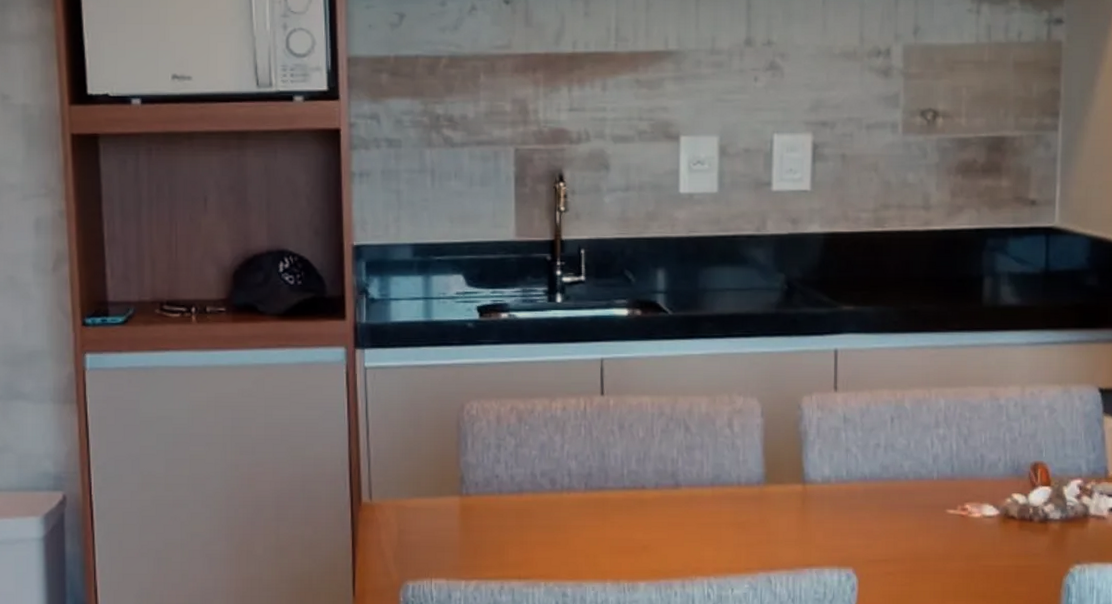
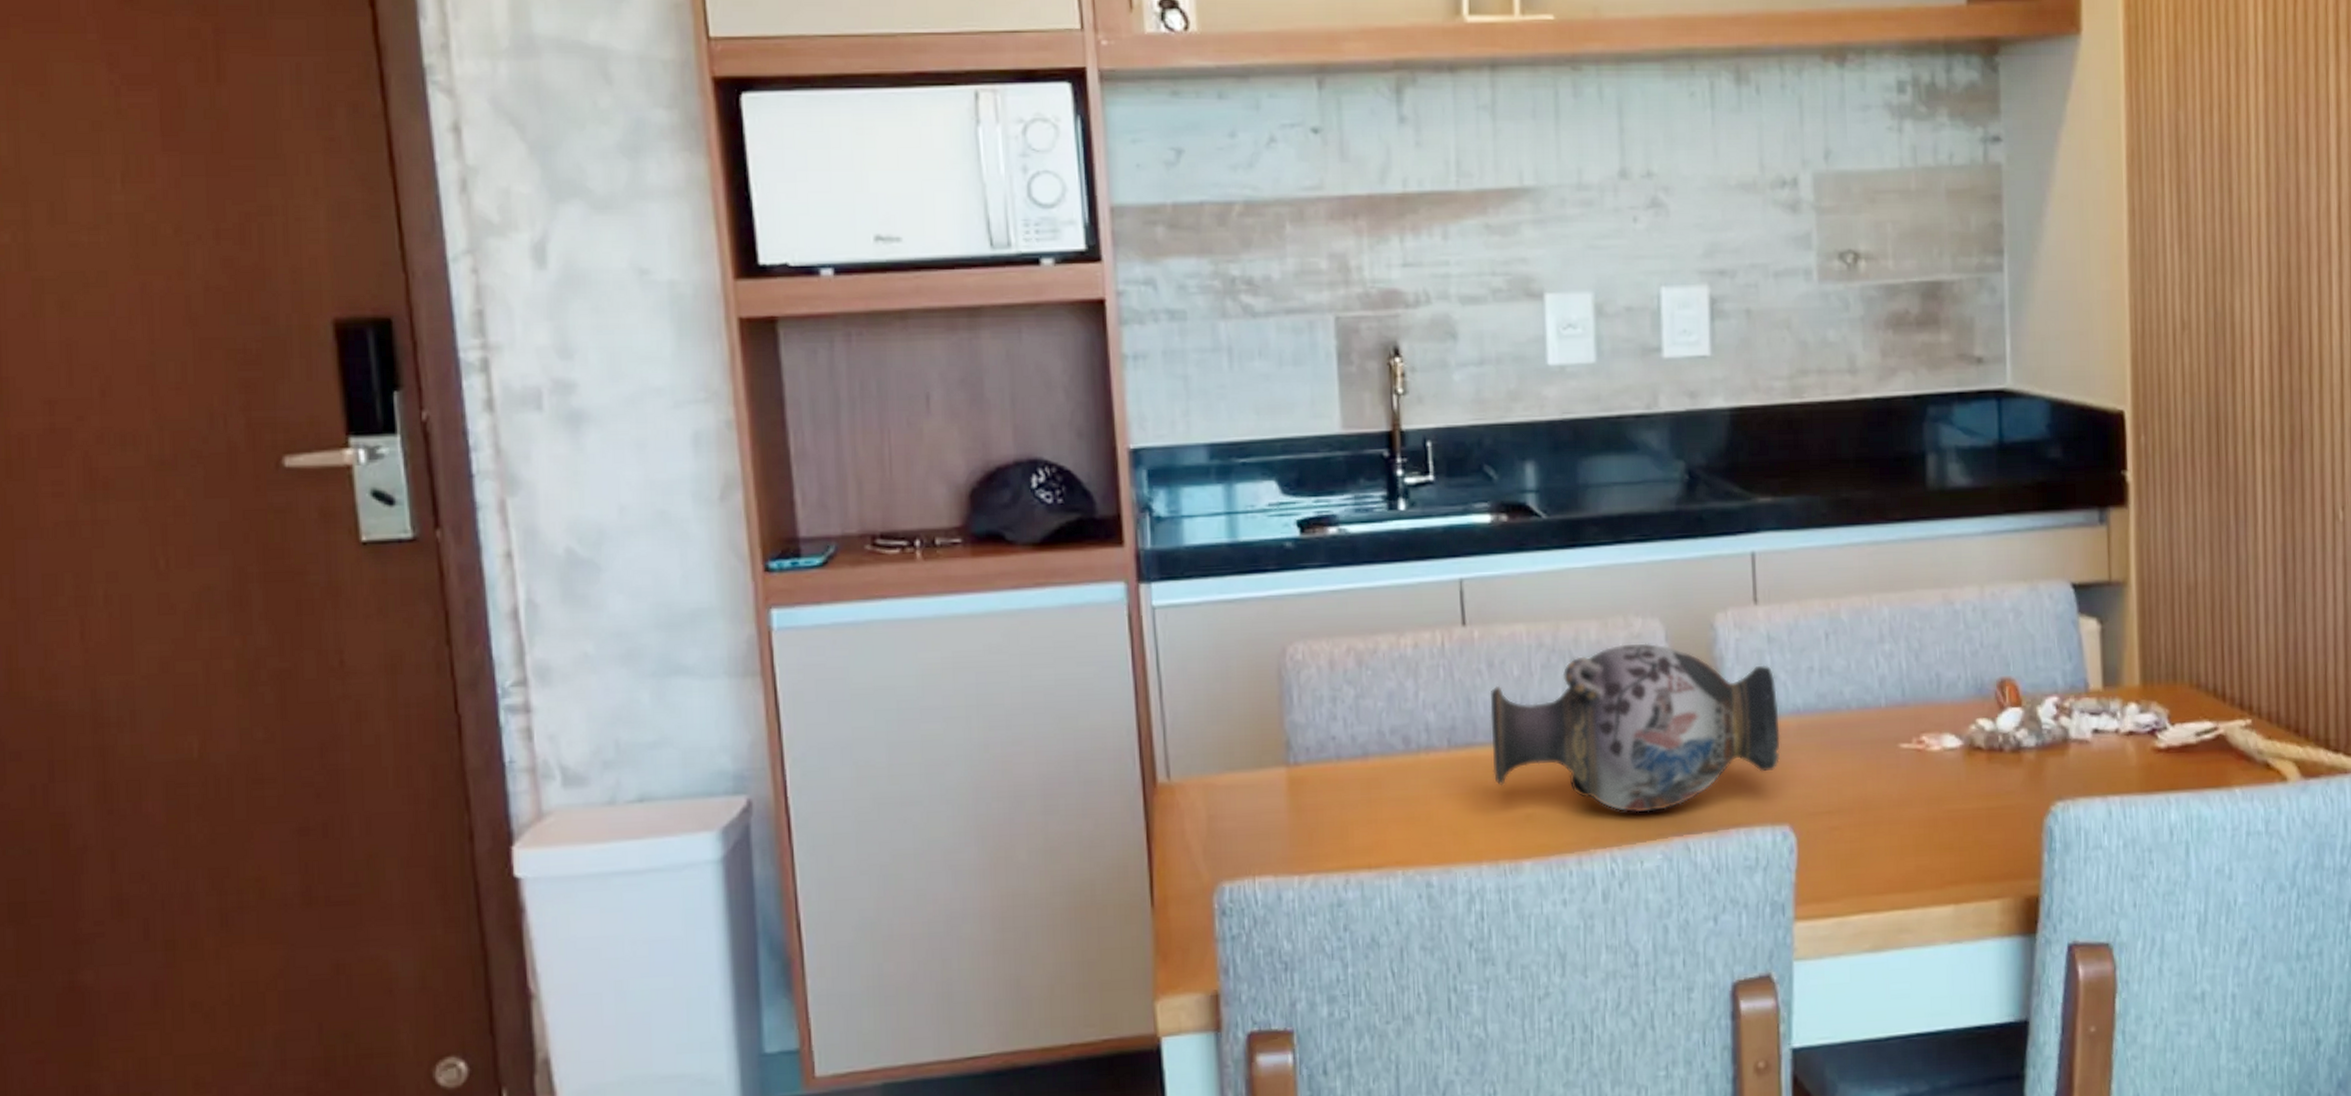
decorative vase: none [619,417,850,551] -> present [1490,643,1781,813]

